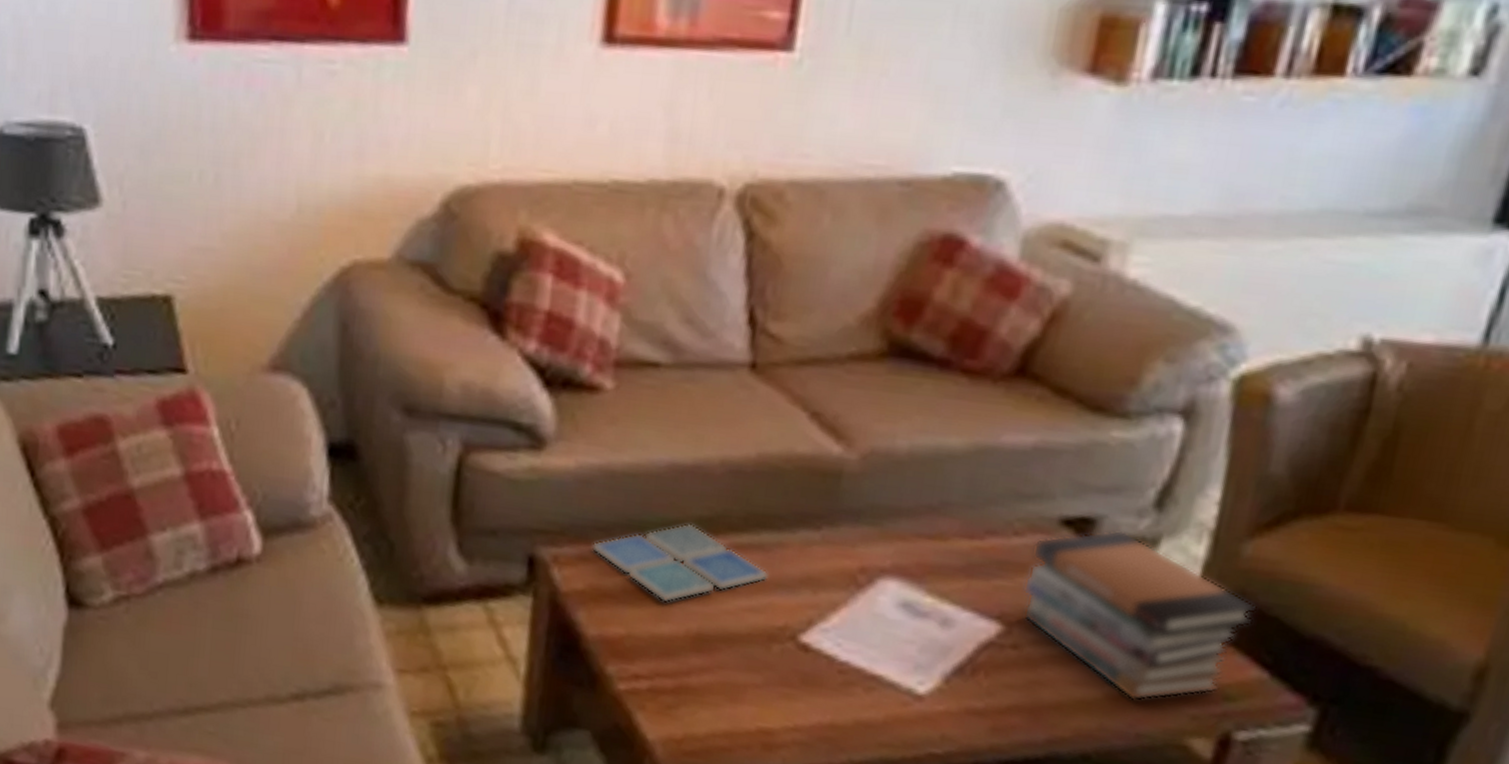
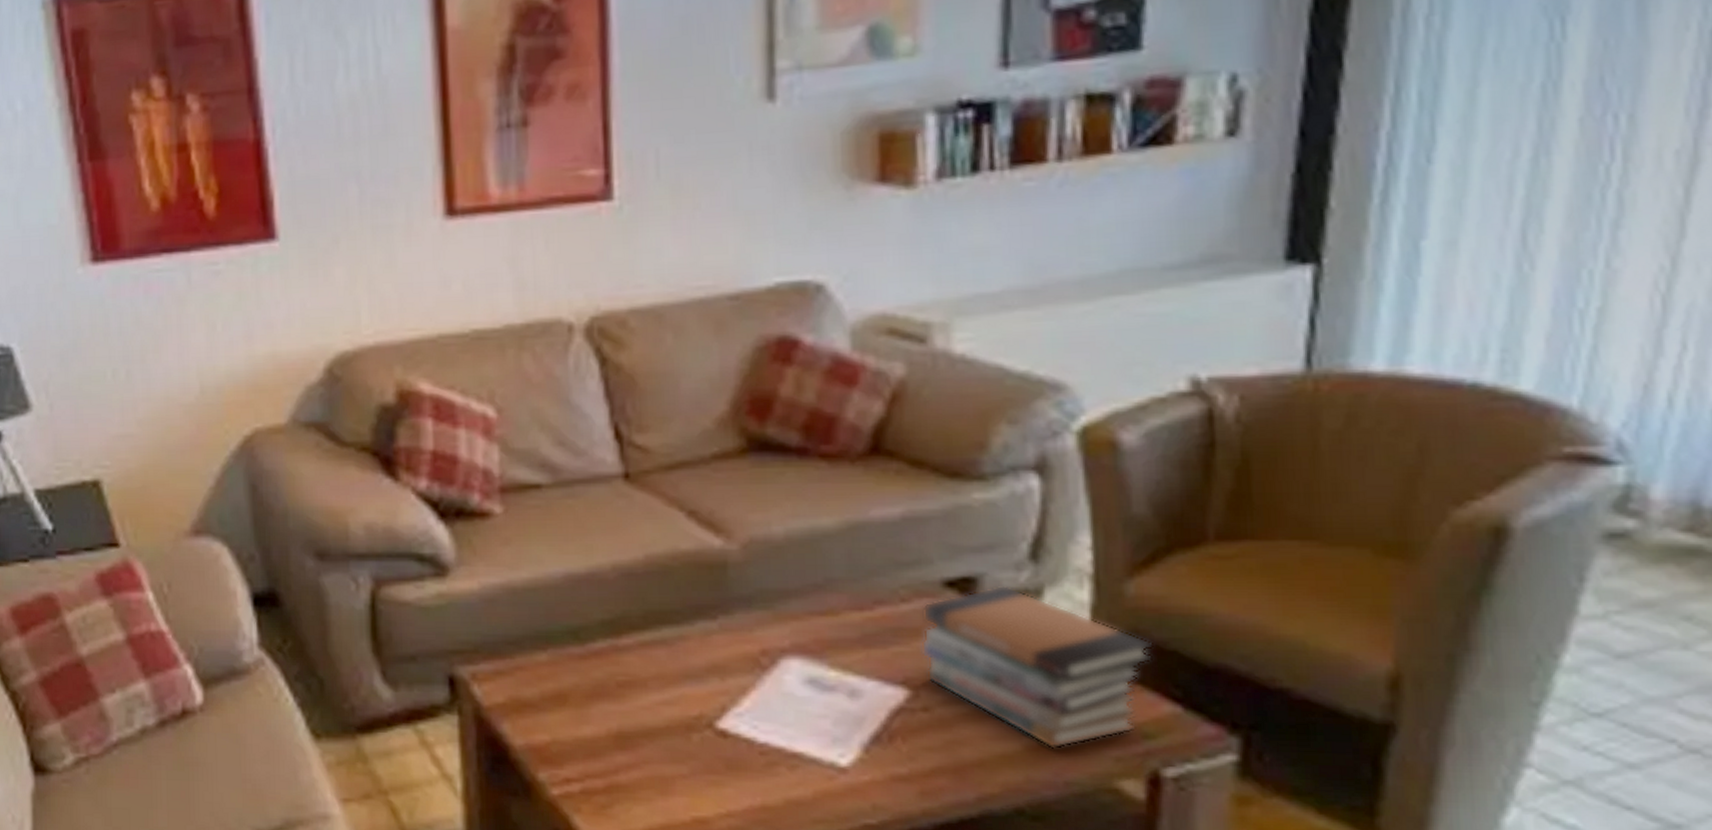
drink coaster: present [591,523,770,603] -> none [505,628,677,705]

